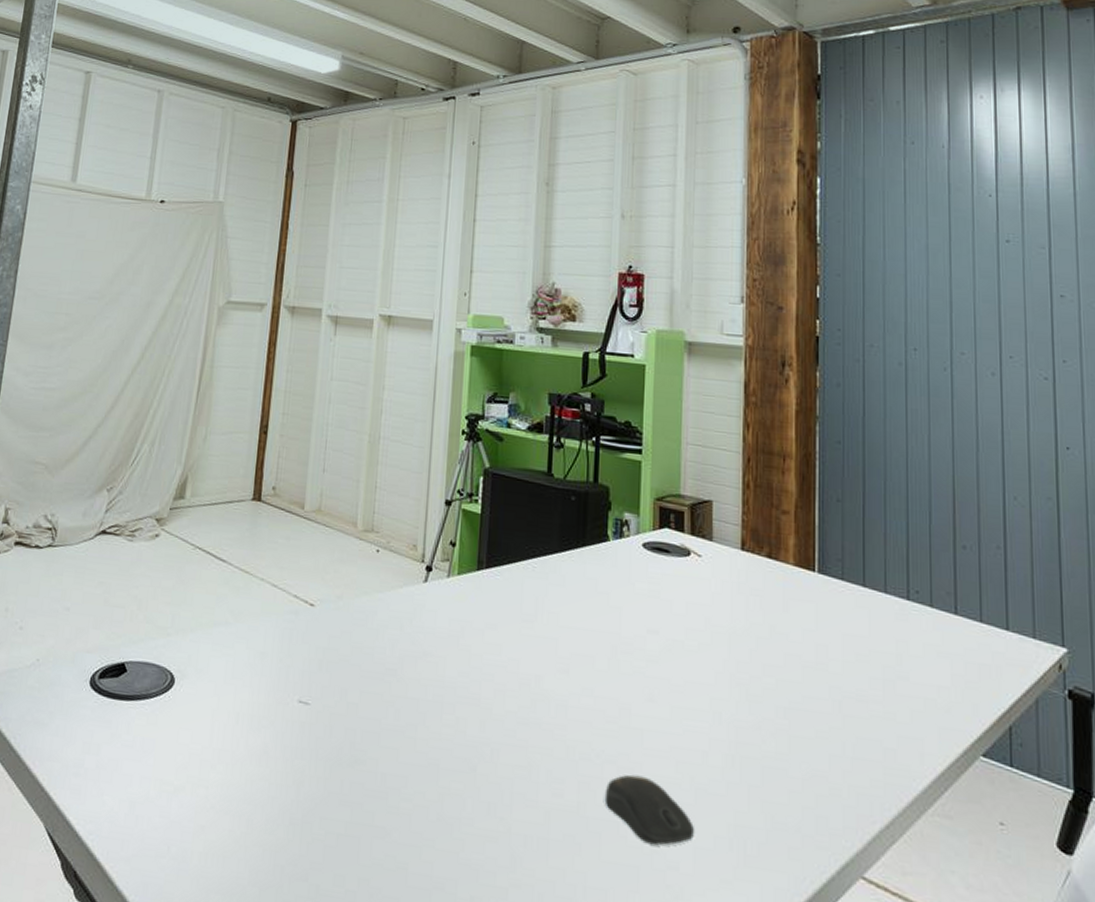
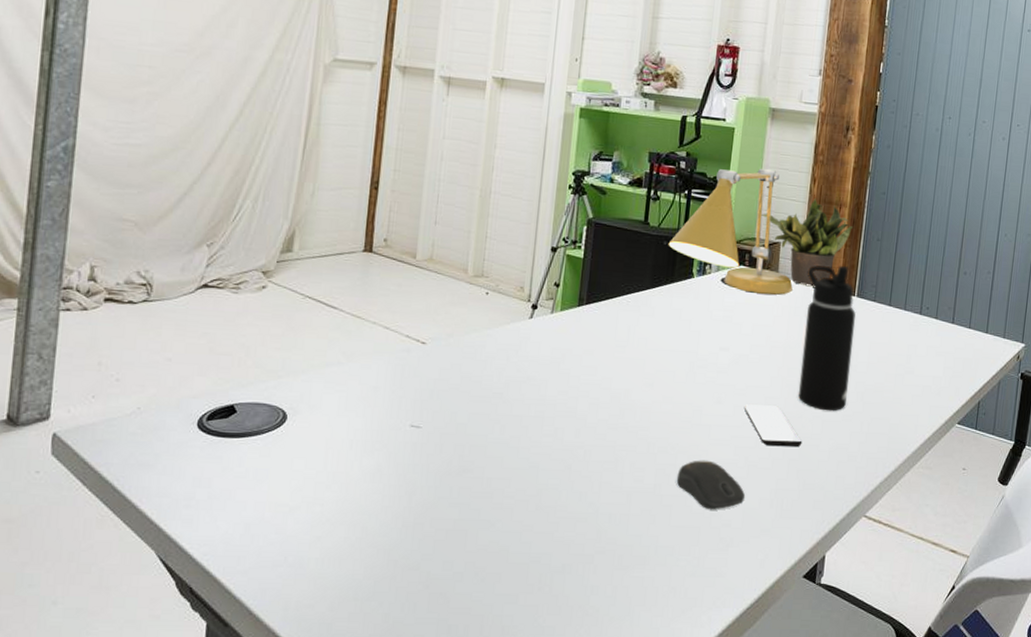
table lamp: none [576,412,733,566] -> present [668,169,793,295]
phone: none [683,706,765,768] -> present [743,404,803,446]
potted plant: none [685,446,802,556] -> present [761,197,853,286]
water bottle: none [749,530,820,724] -> present [797,265,856,412]

